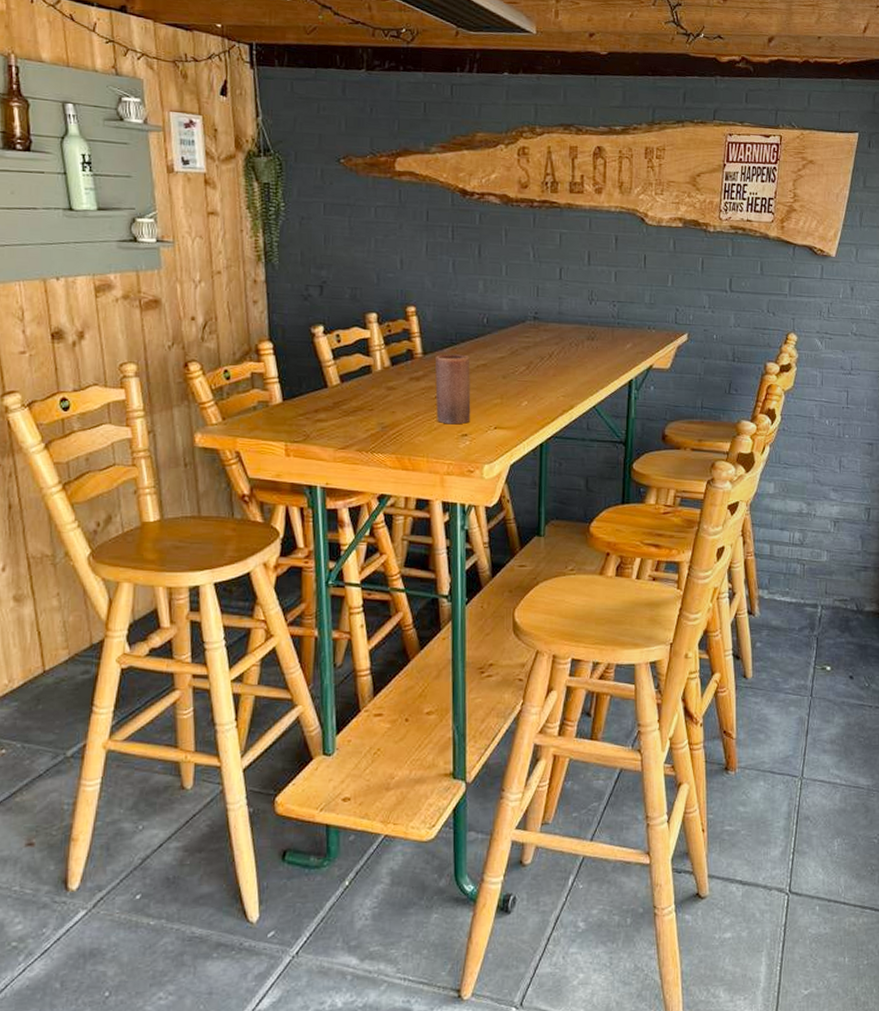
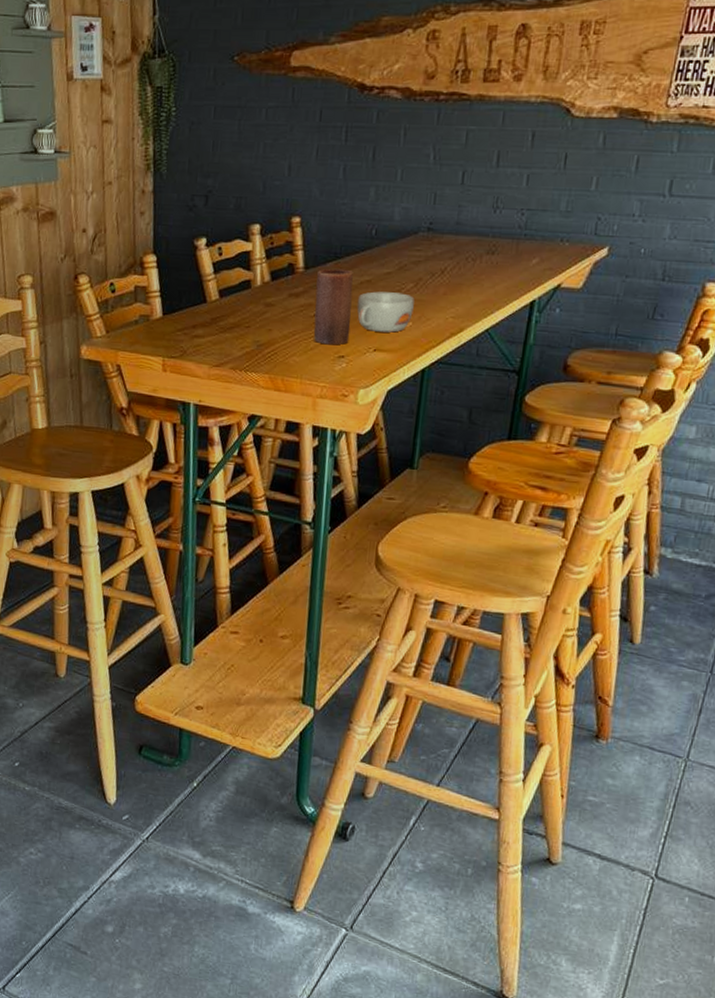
bowl: none [475,374,528,411] -> present [357,291,415,333]

